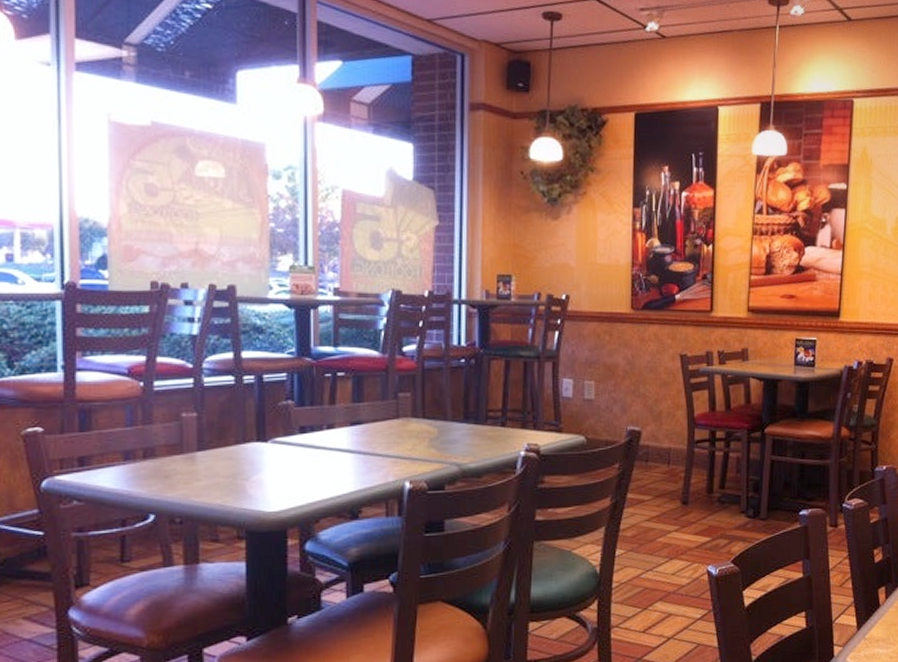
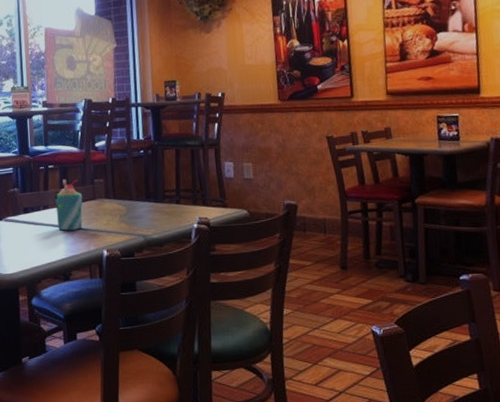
milkshake: none [344,391,382,457] -> present [55,179,83,231]

